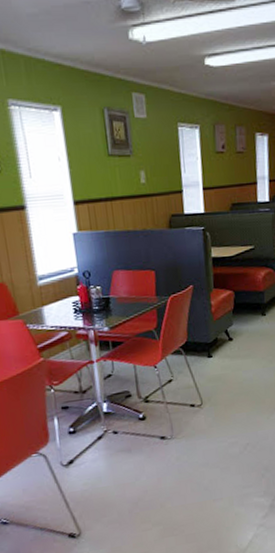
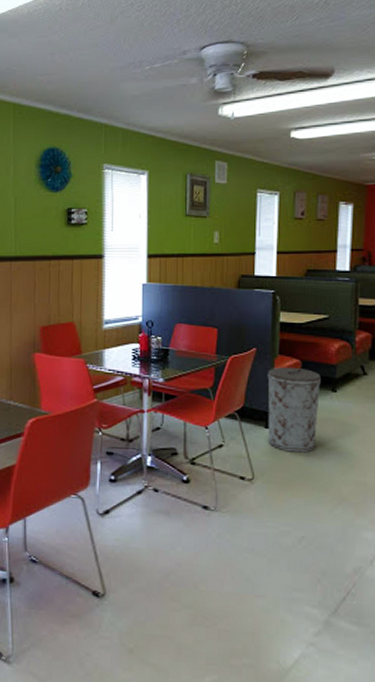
trash can: none [205,298,252,375] -> present [267,366,321,453]

